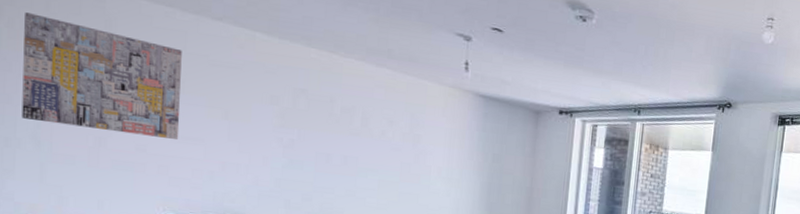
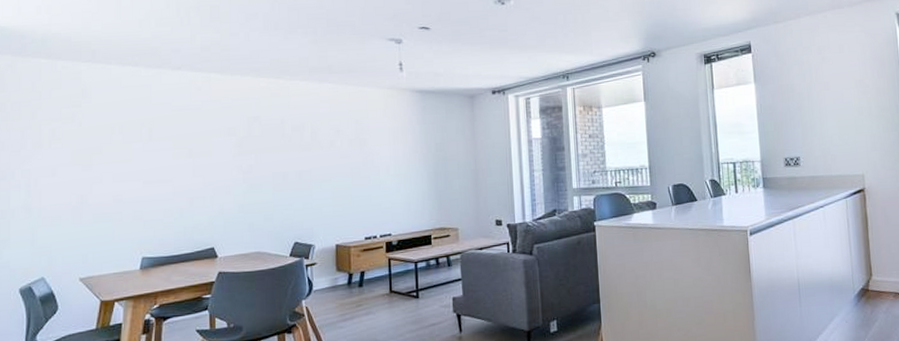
wall art: present [21,12,182,140] -> none [14,95,150,191]

